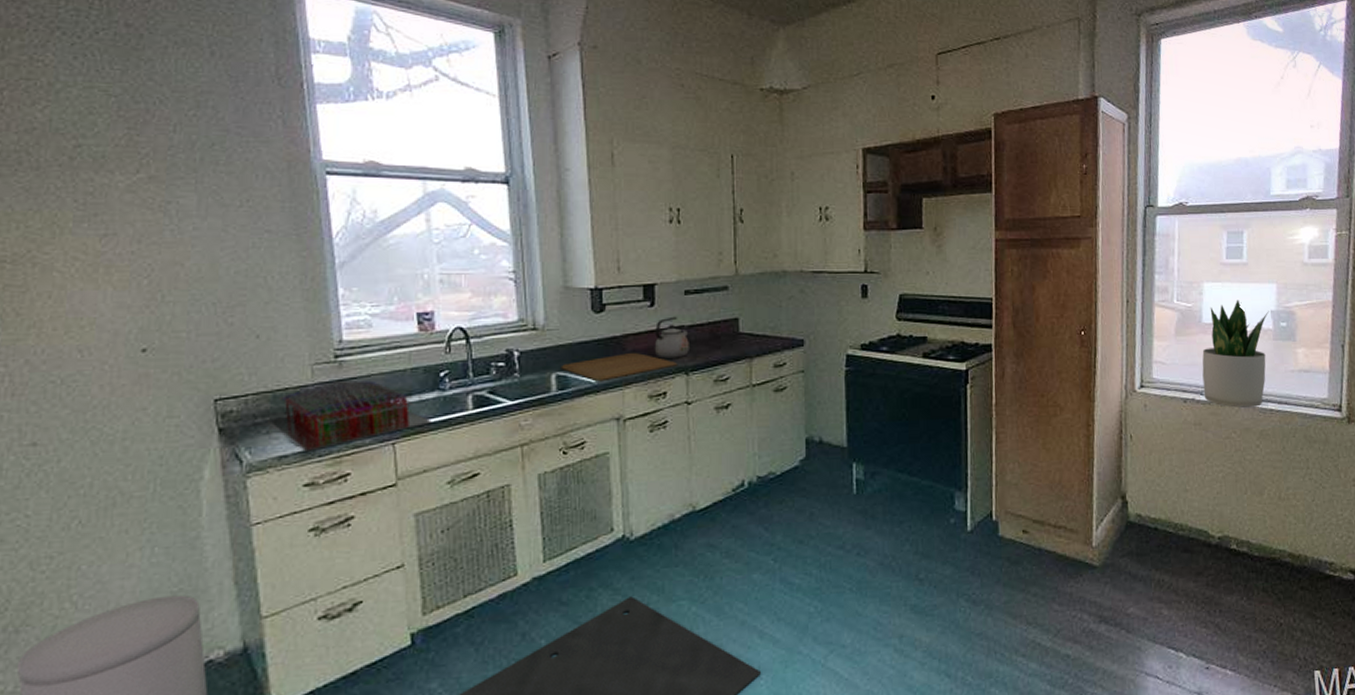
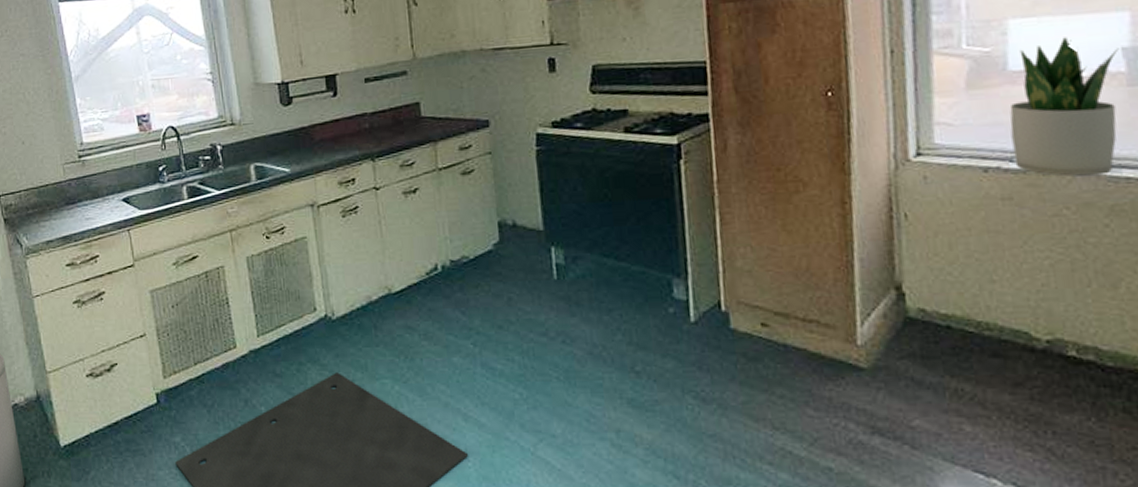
dish rack: present [267,380,432,453] -> none [36,176,156,238]
chopping board: present [560,352,678,382] -> none [257,141,364,171]
kettle: present [654,316,691,359] -> none [339,104,375,146]

